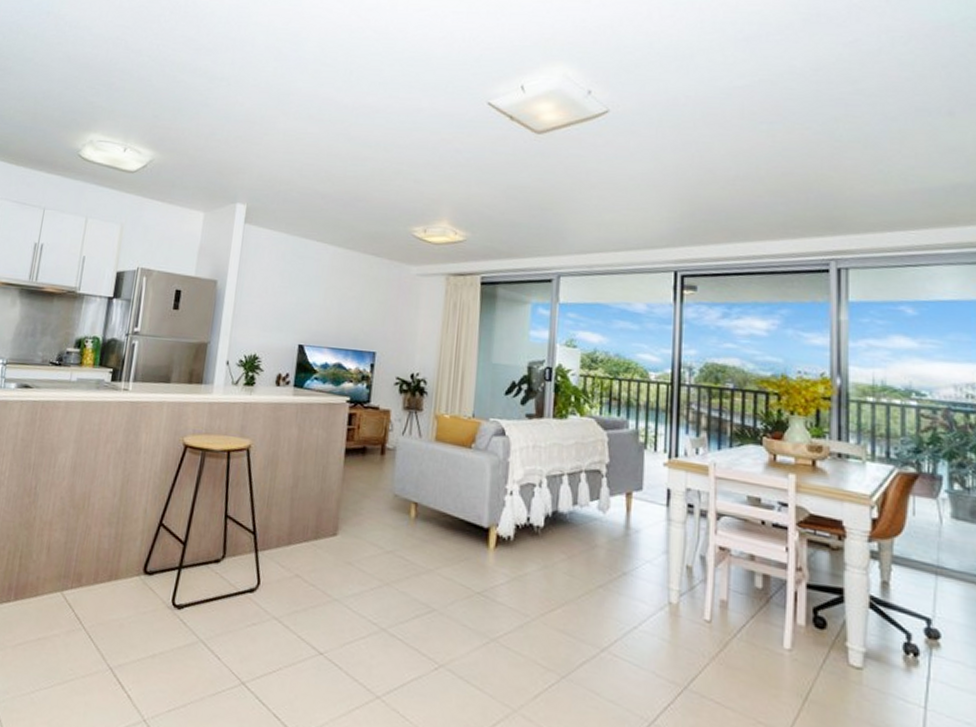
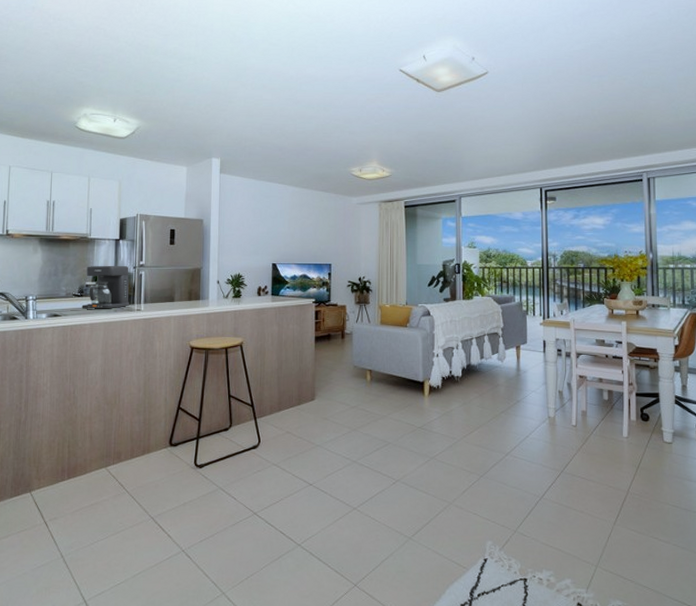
coffee maker: none [58,328,120,385] -> present [81,265,130,310]

